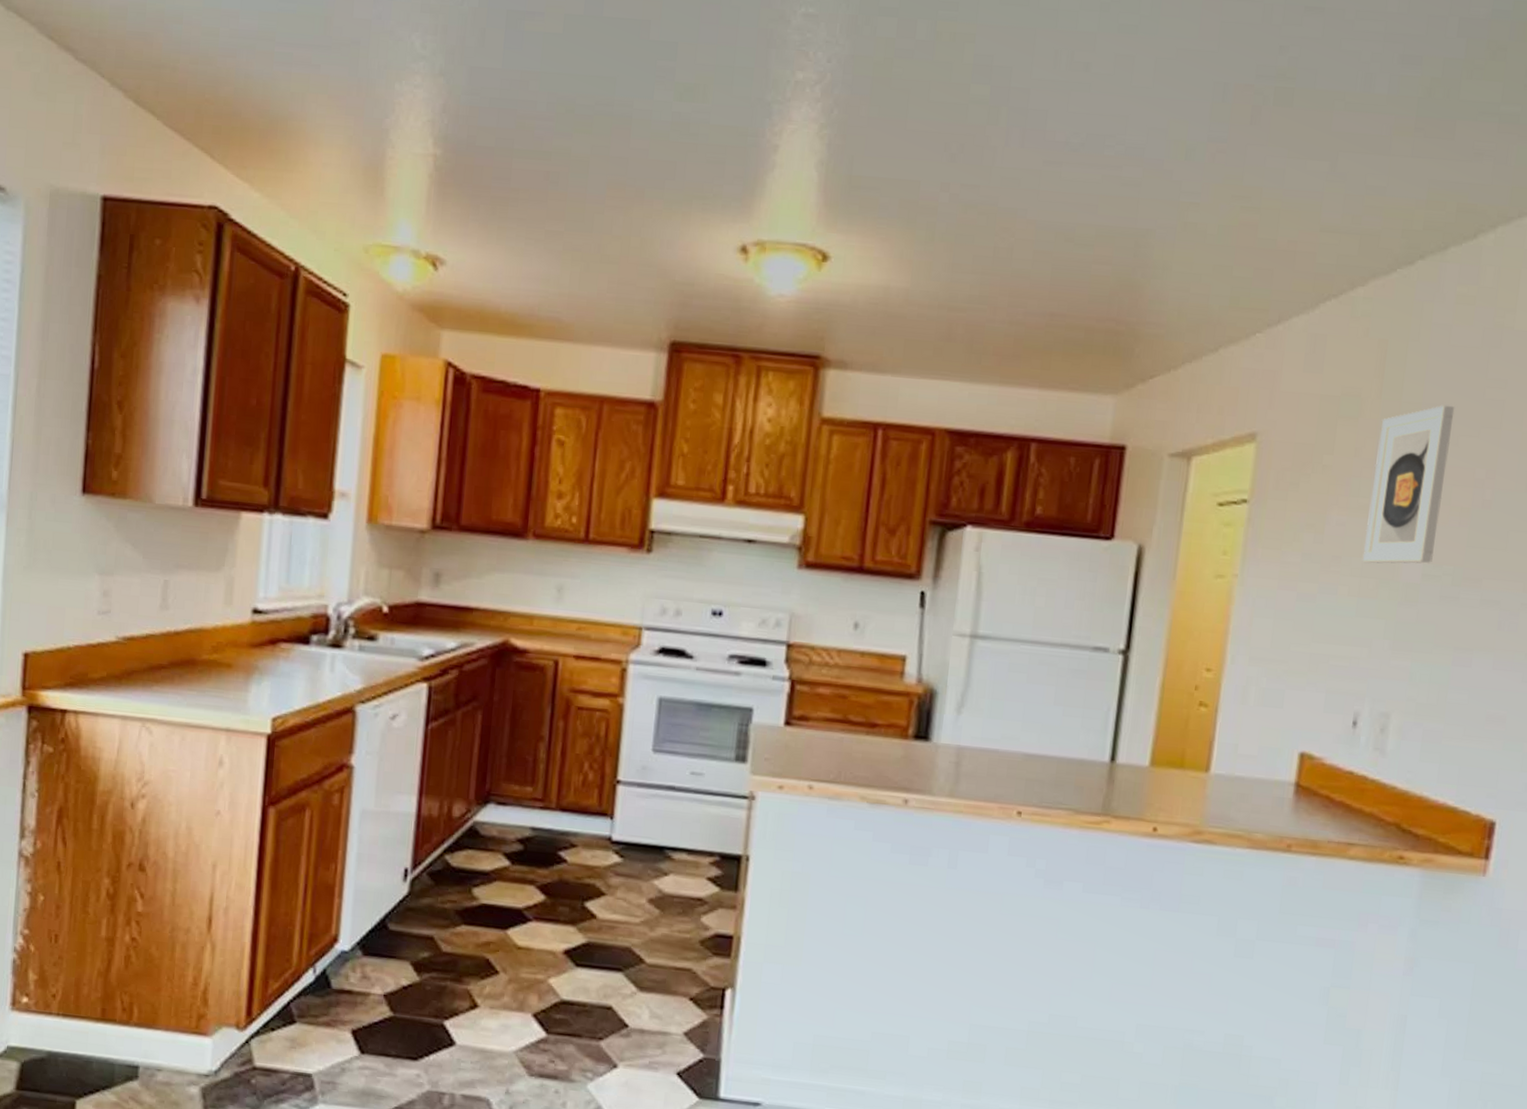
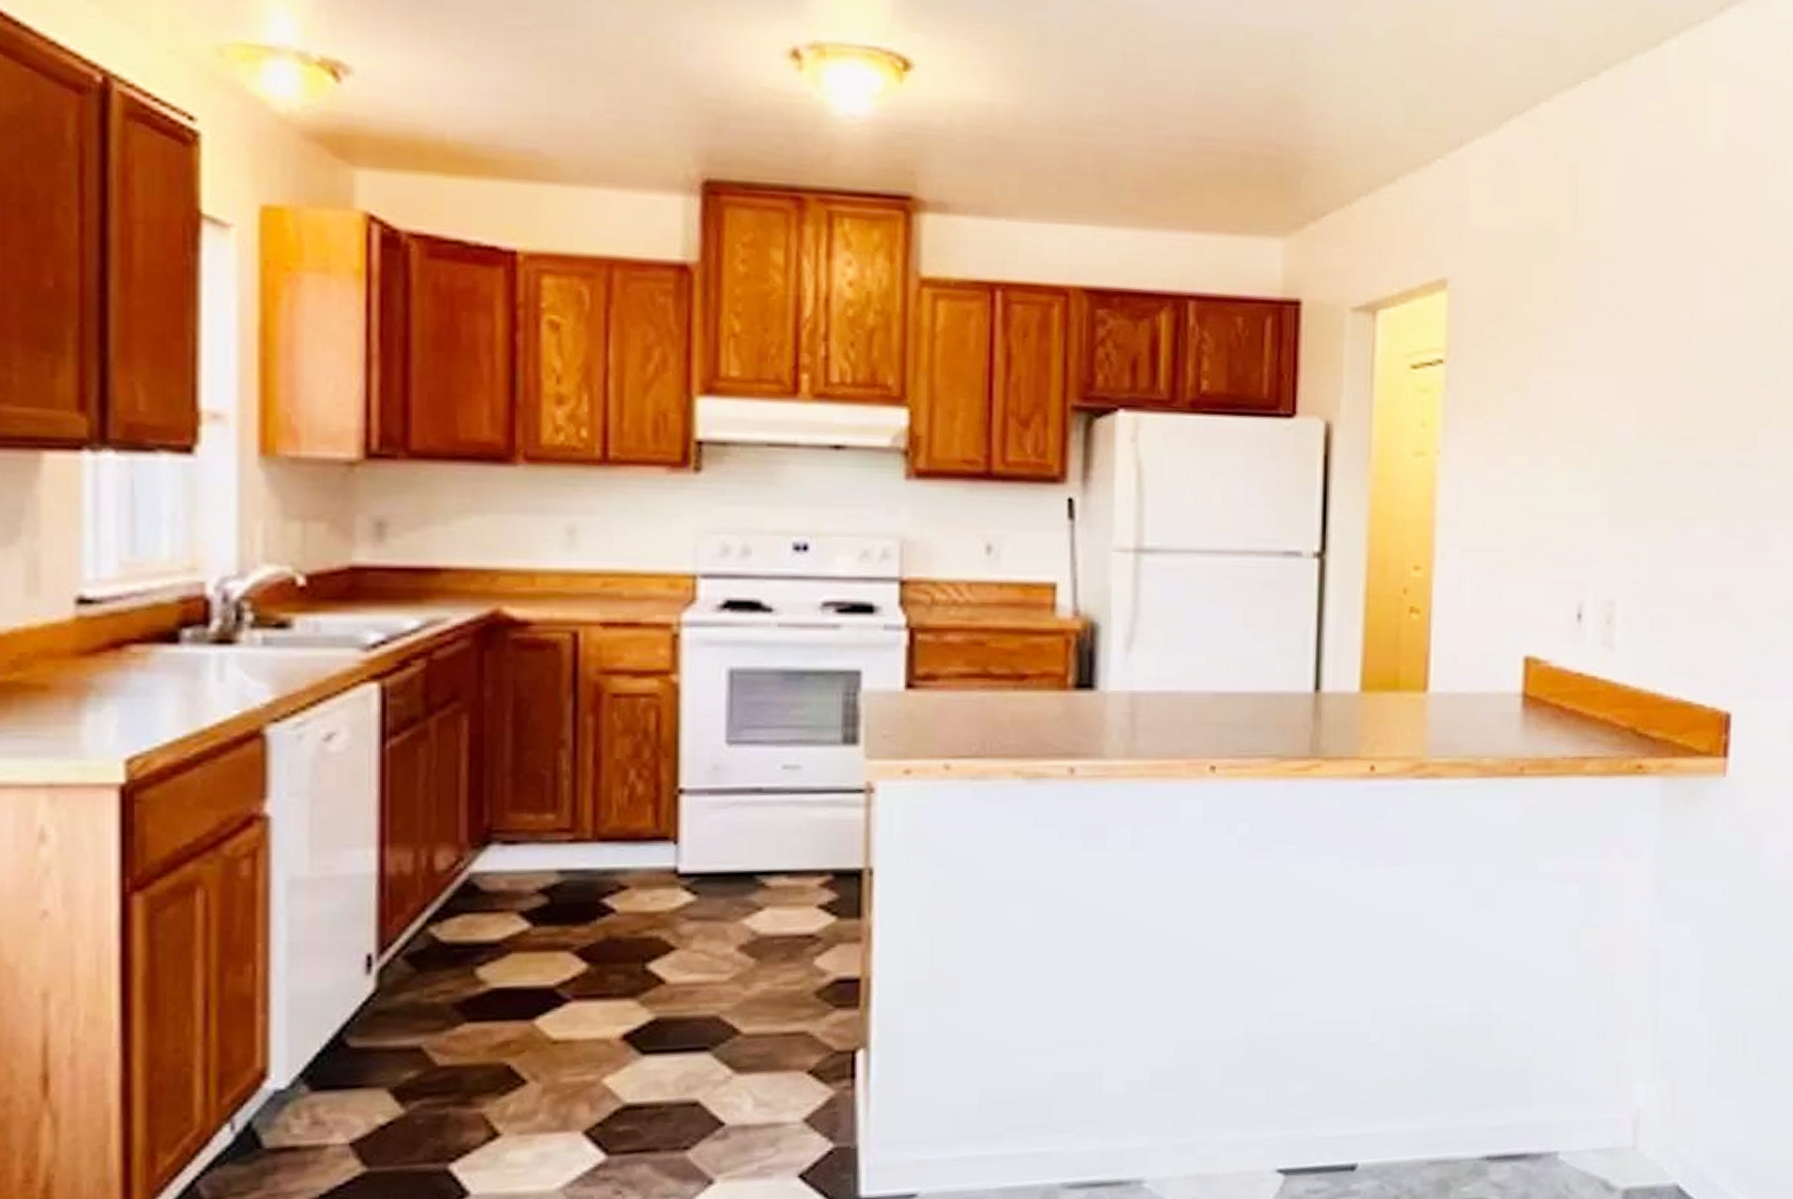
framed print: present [1362,405,1455,564] -> none [1572,239,1654,427]

